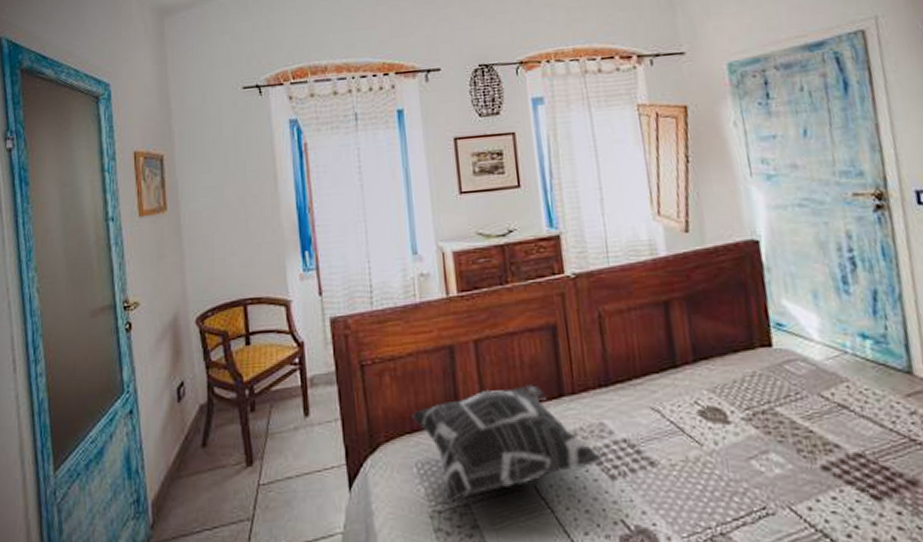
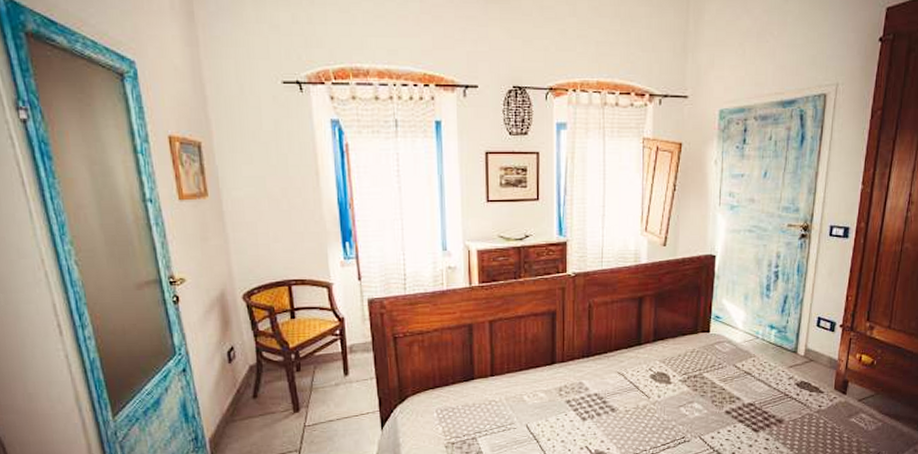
decorative pillow: present [411,385,603,502] -> none [434,355,578,437]

